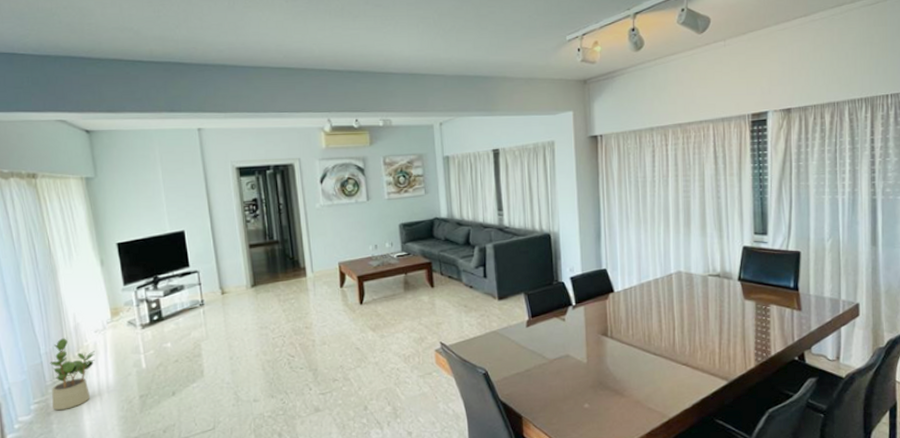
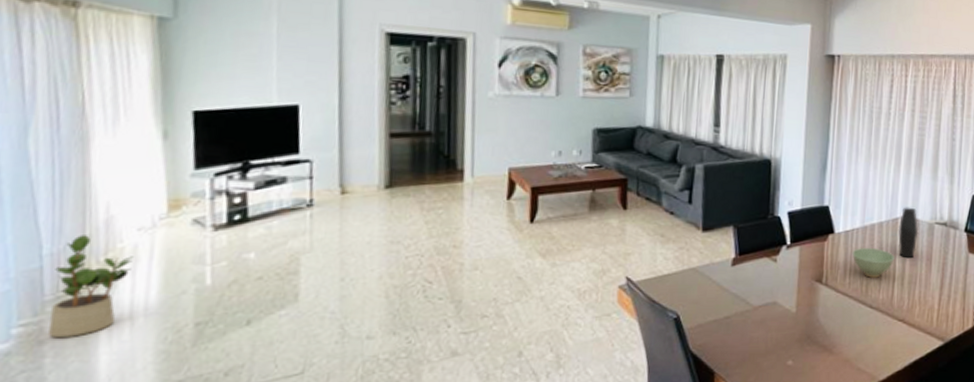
bowl: none [632,302,673,329] -> present [852,248,895,278]
vase: none [673,263,693,309] -> present [898,207,919,259]

